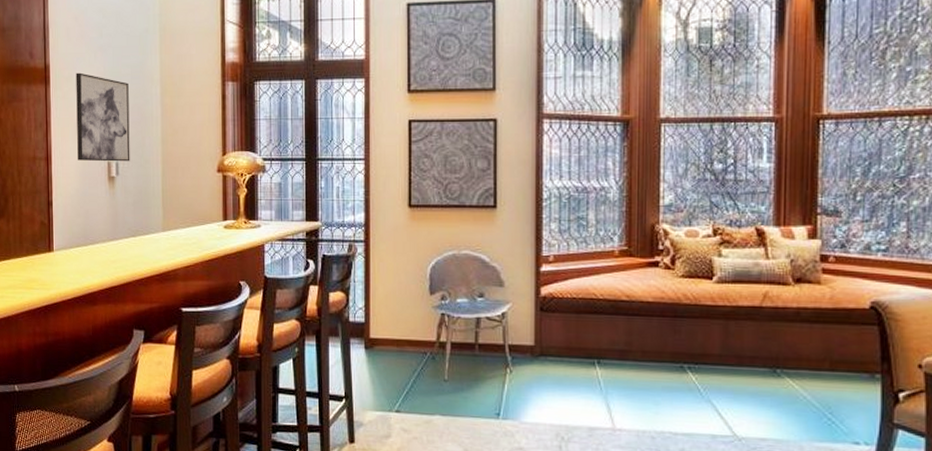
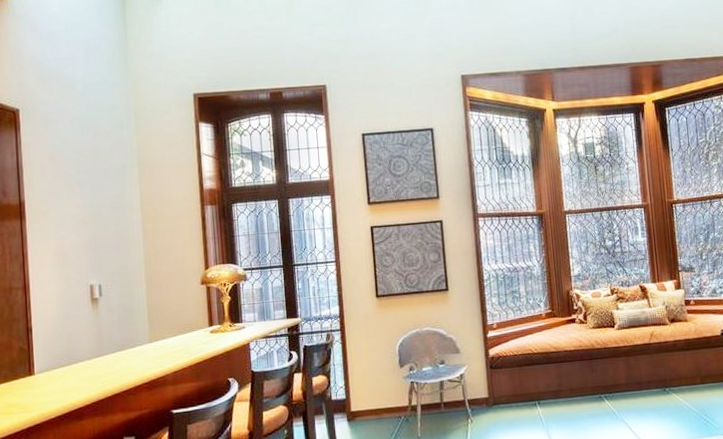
wall art: present [76,72,130,162] -> none [53,206,114,287]

